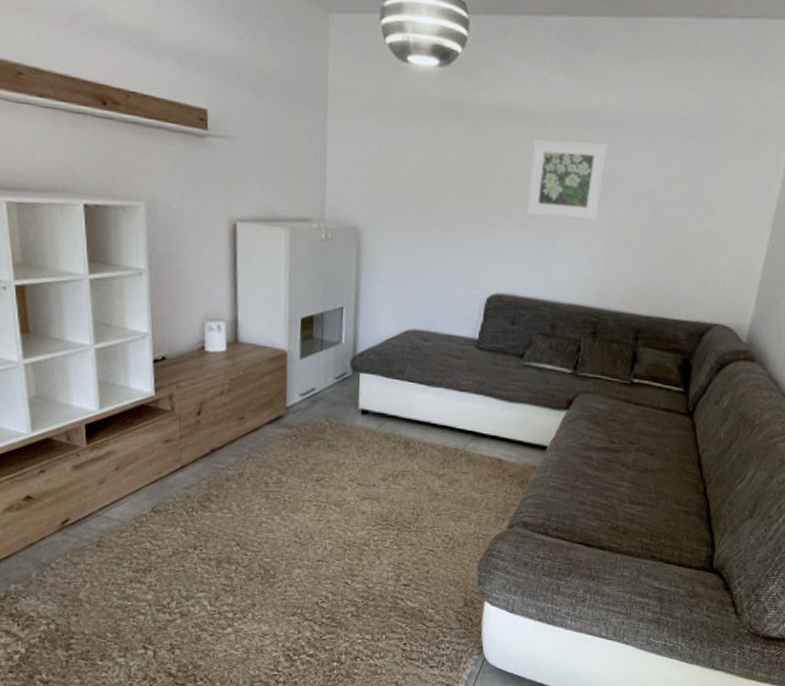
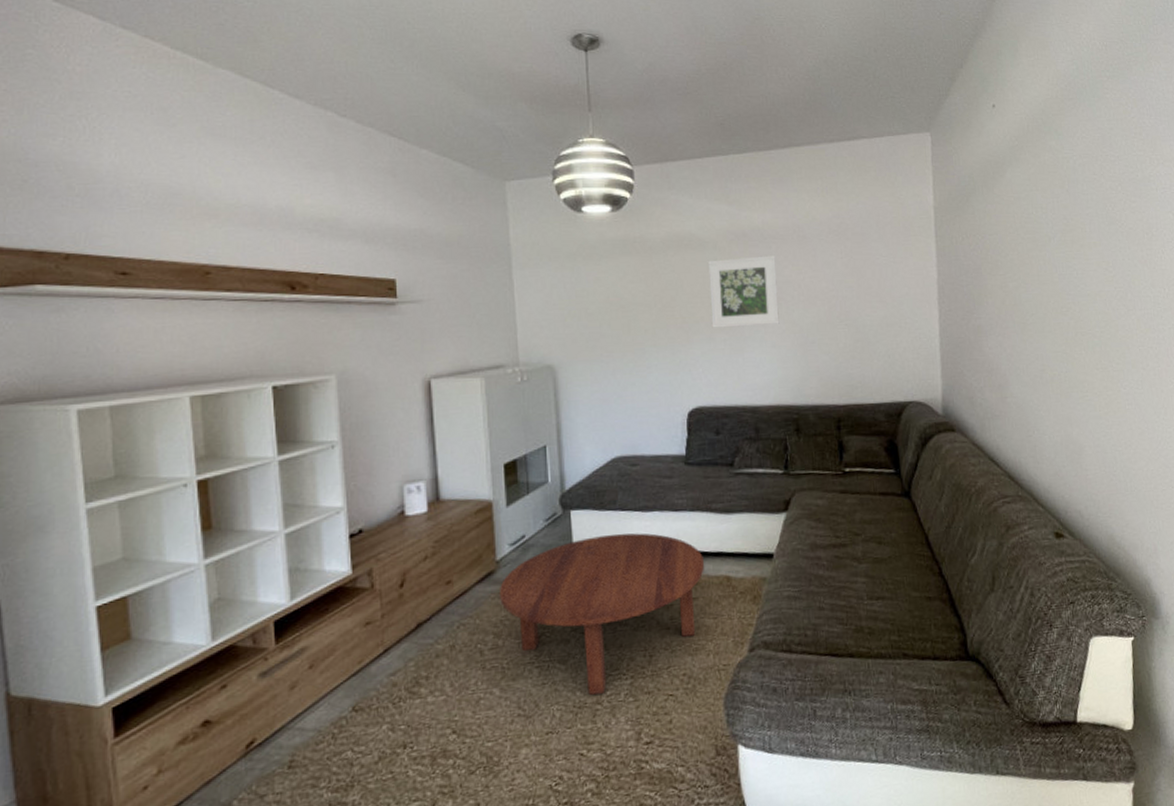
coffee table: none [287,401,480,538] -> present [500,533,704,695]

